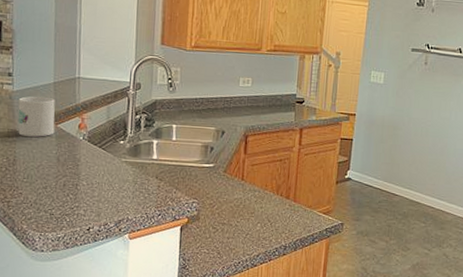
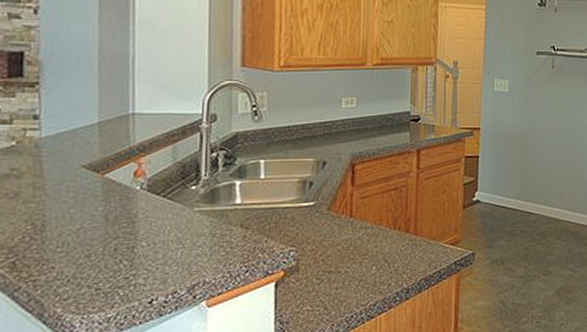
mug: present [18,96,55,137] -> none [47,141,101,193]

